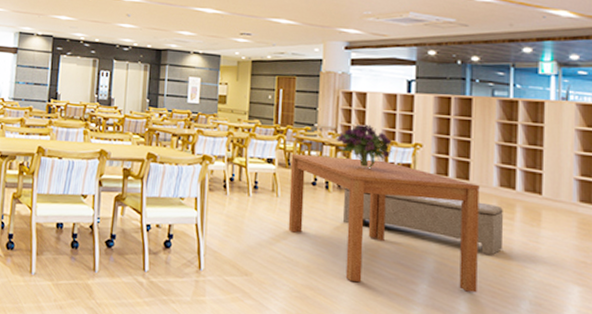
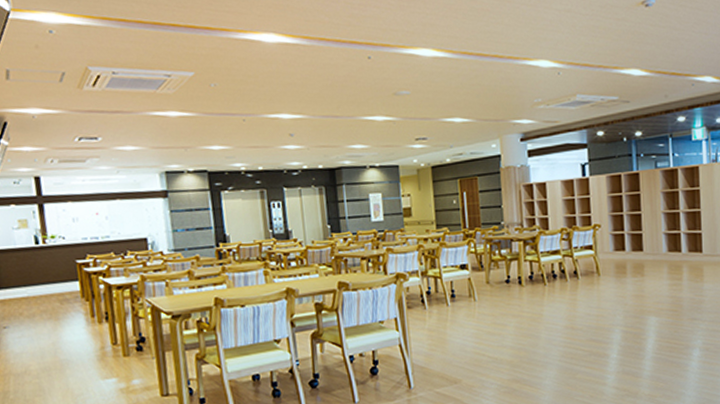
dining table: present [288,153,480,293] -> none [483,246,658,367]
bouquet: present [336,124,392,169] -> none [523,214,574,257]
bench: present [343,187,504,256] -> none [536,269,676,316]

